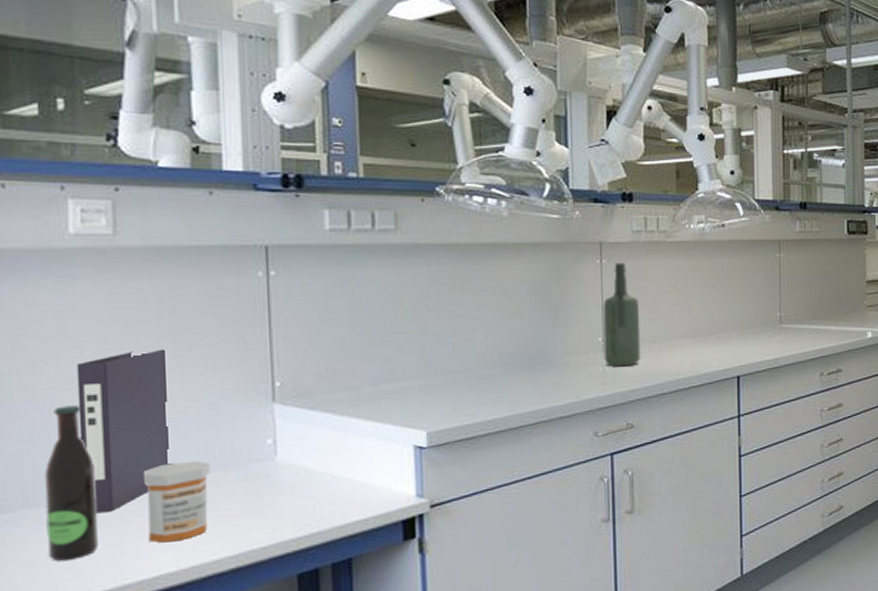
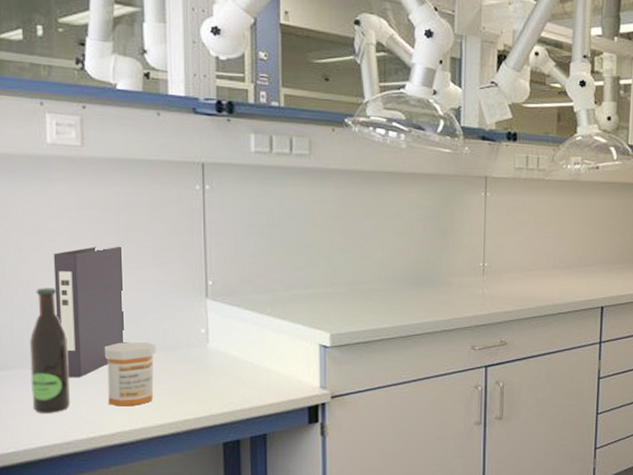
bottle: present [602,263,641,367] -> none [484,196,518,290]

